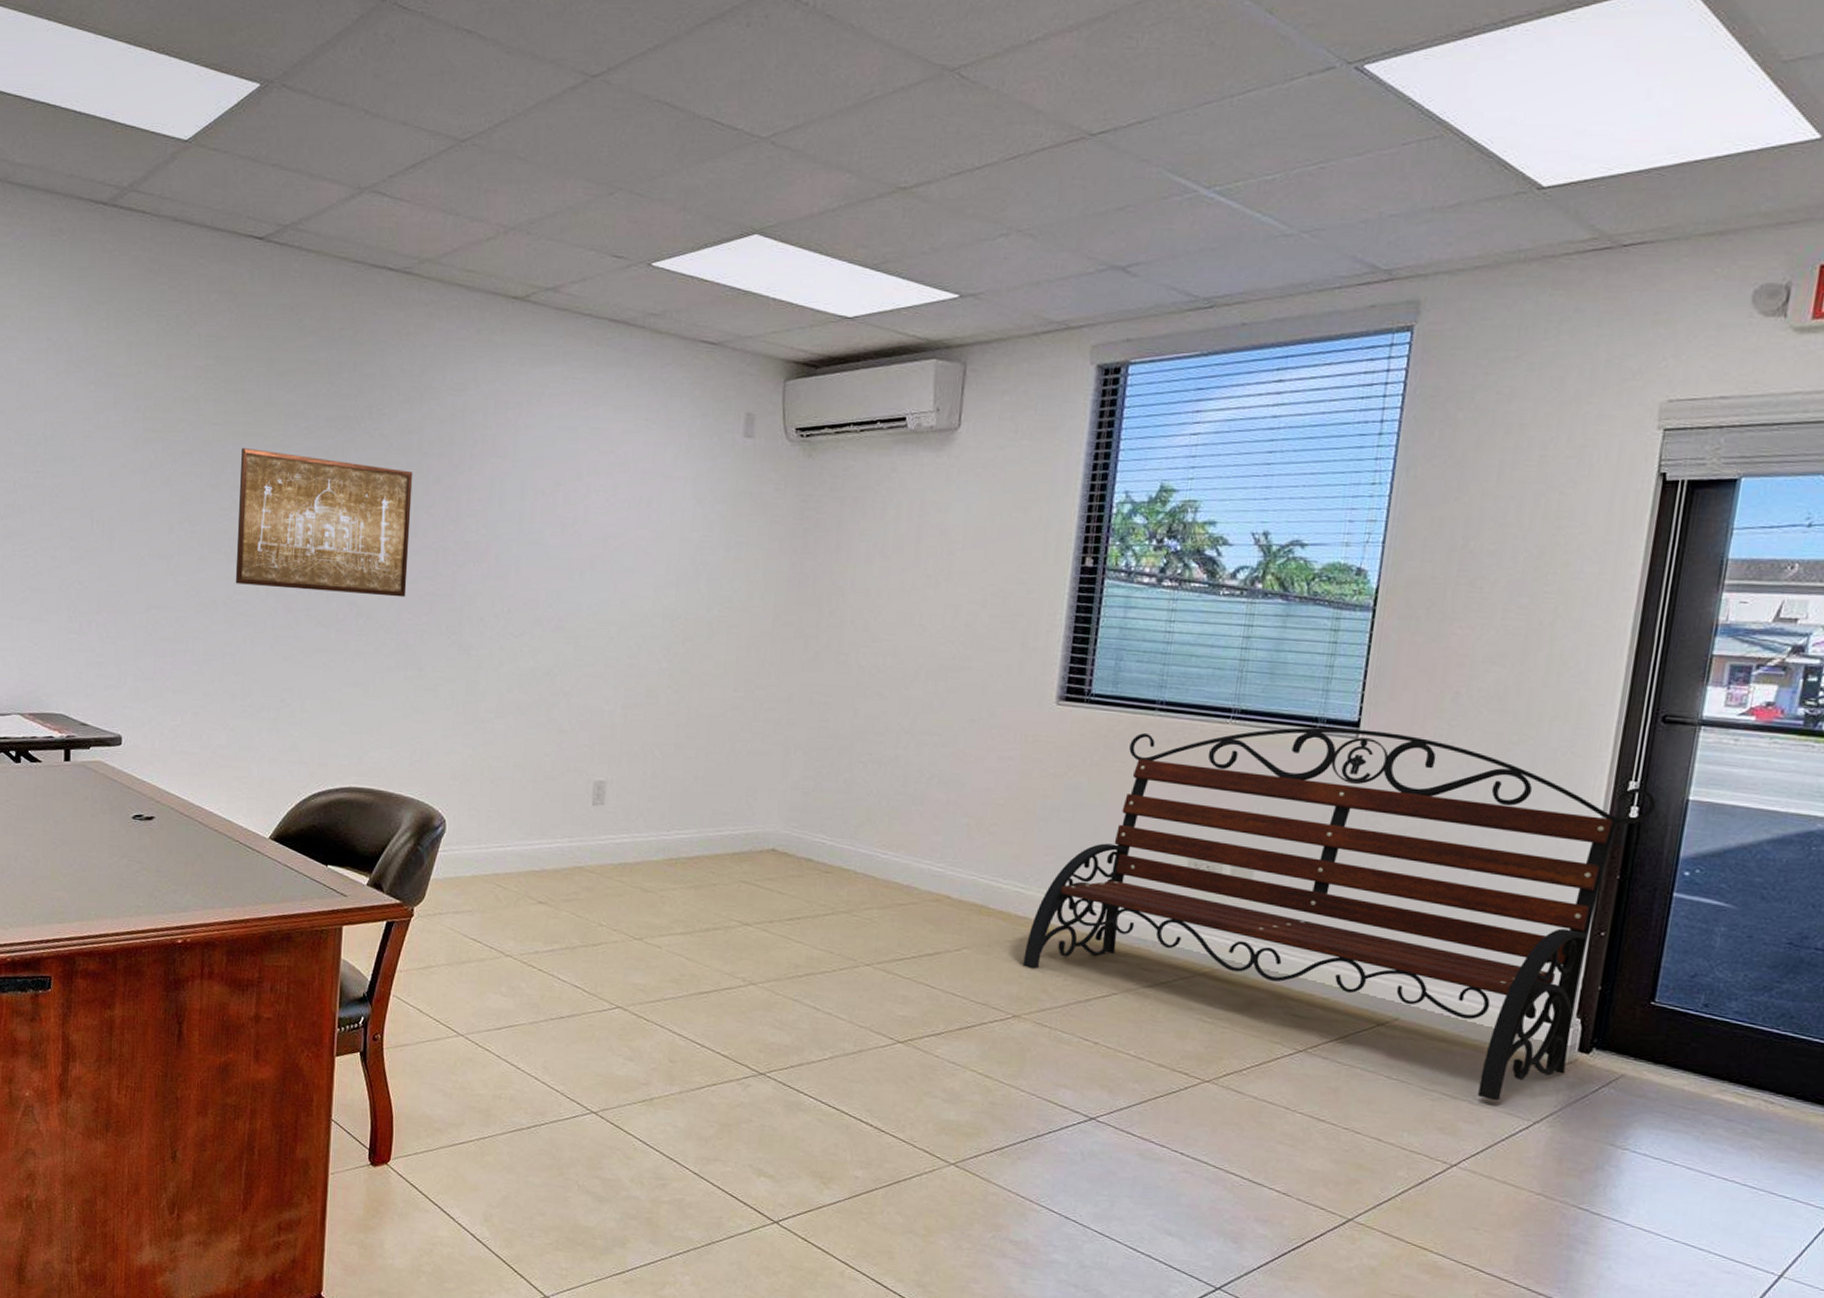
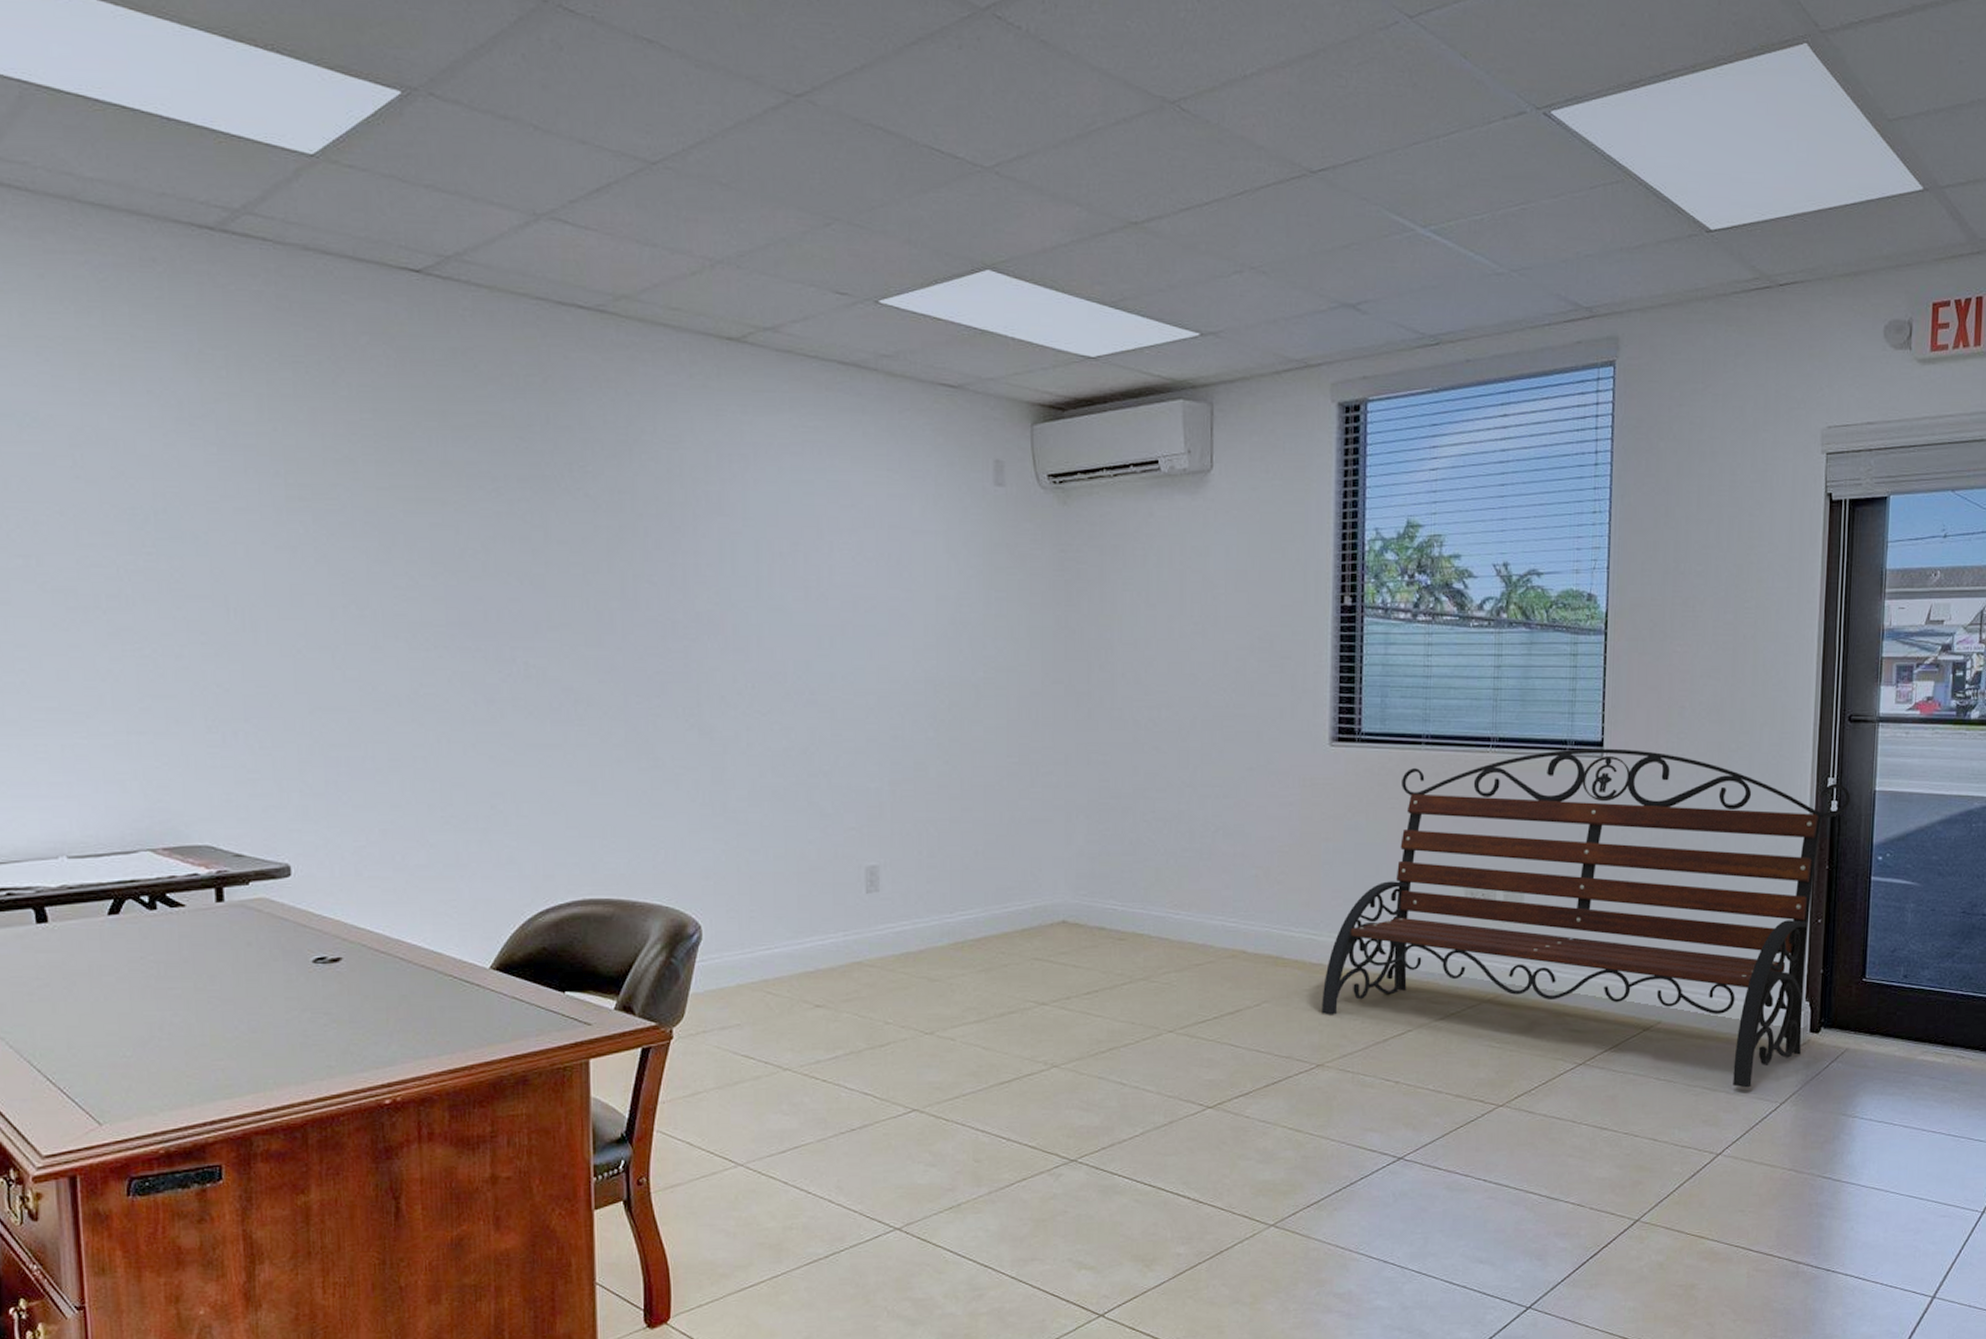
wall art: present [235,448,413,597] -> none [415,516,632,679]

